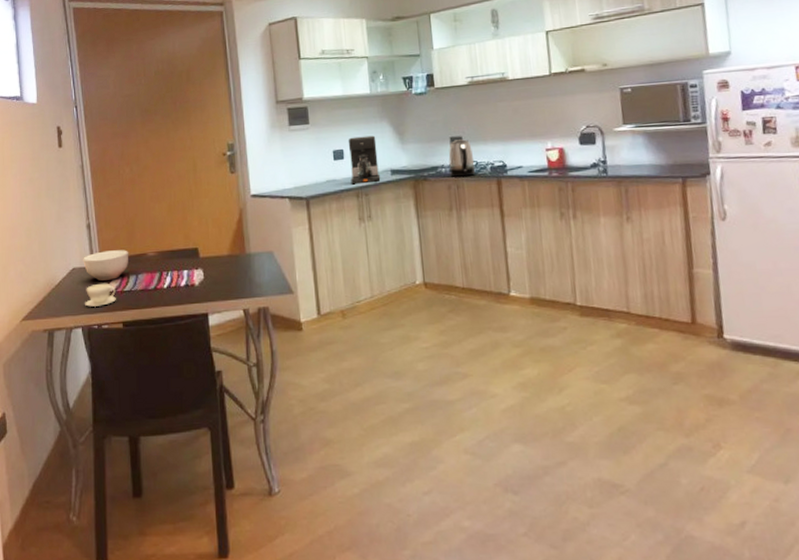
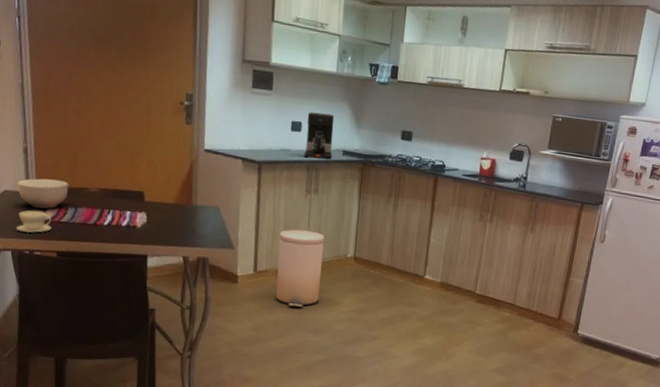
pedal bin: none [338,261,393,350] -> present [275,229,324,307]
kettle: present [448,139,476,177] -> none [395,134,419,170]

